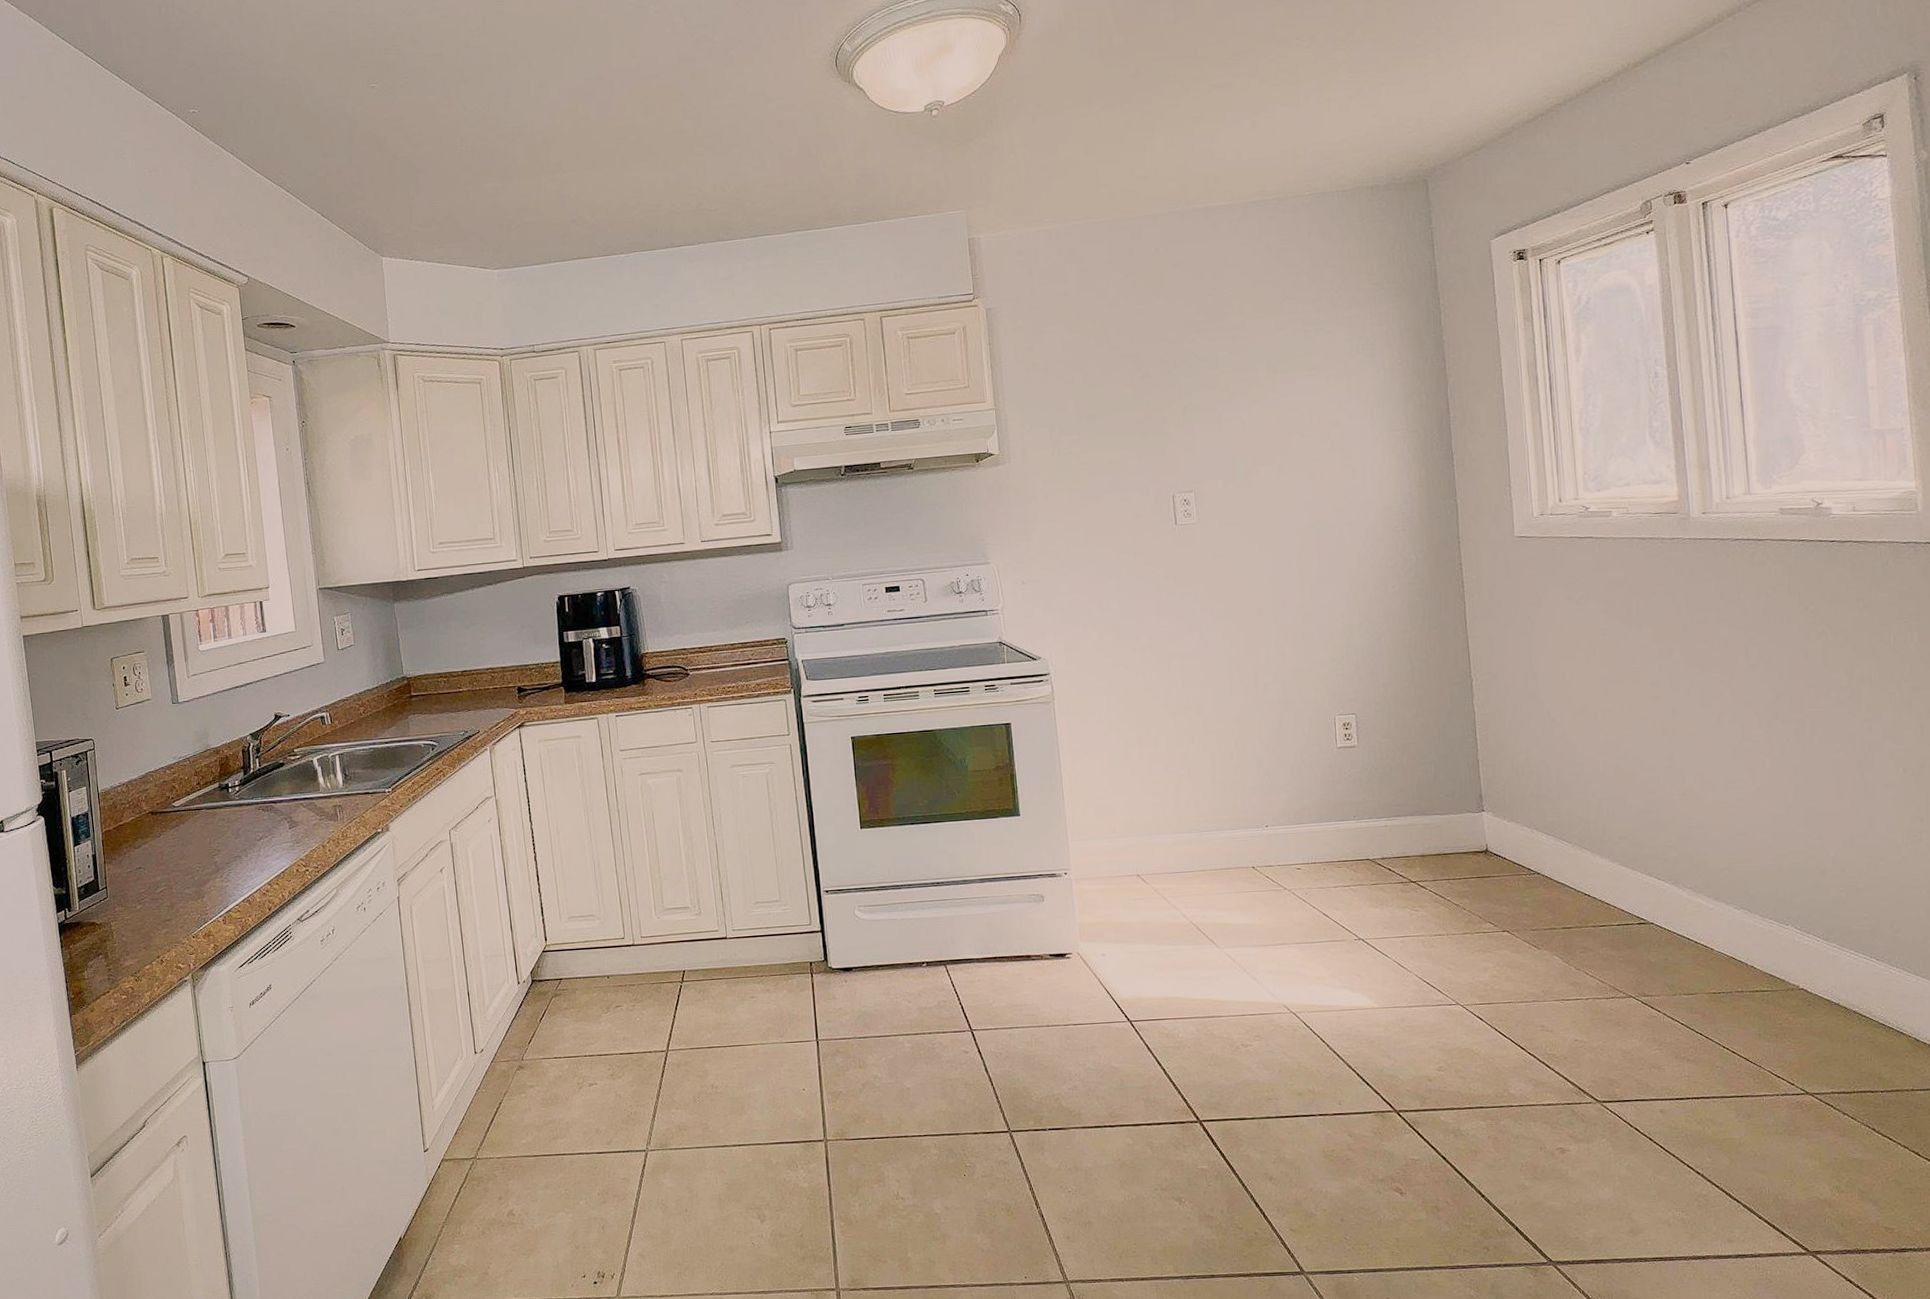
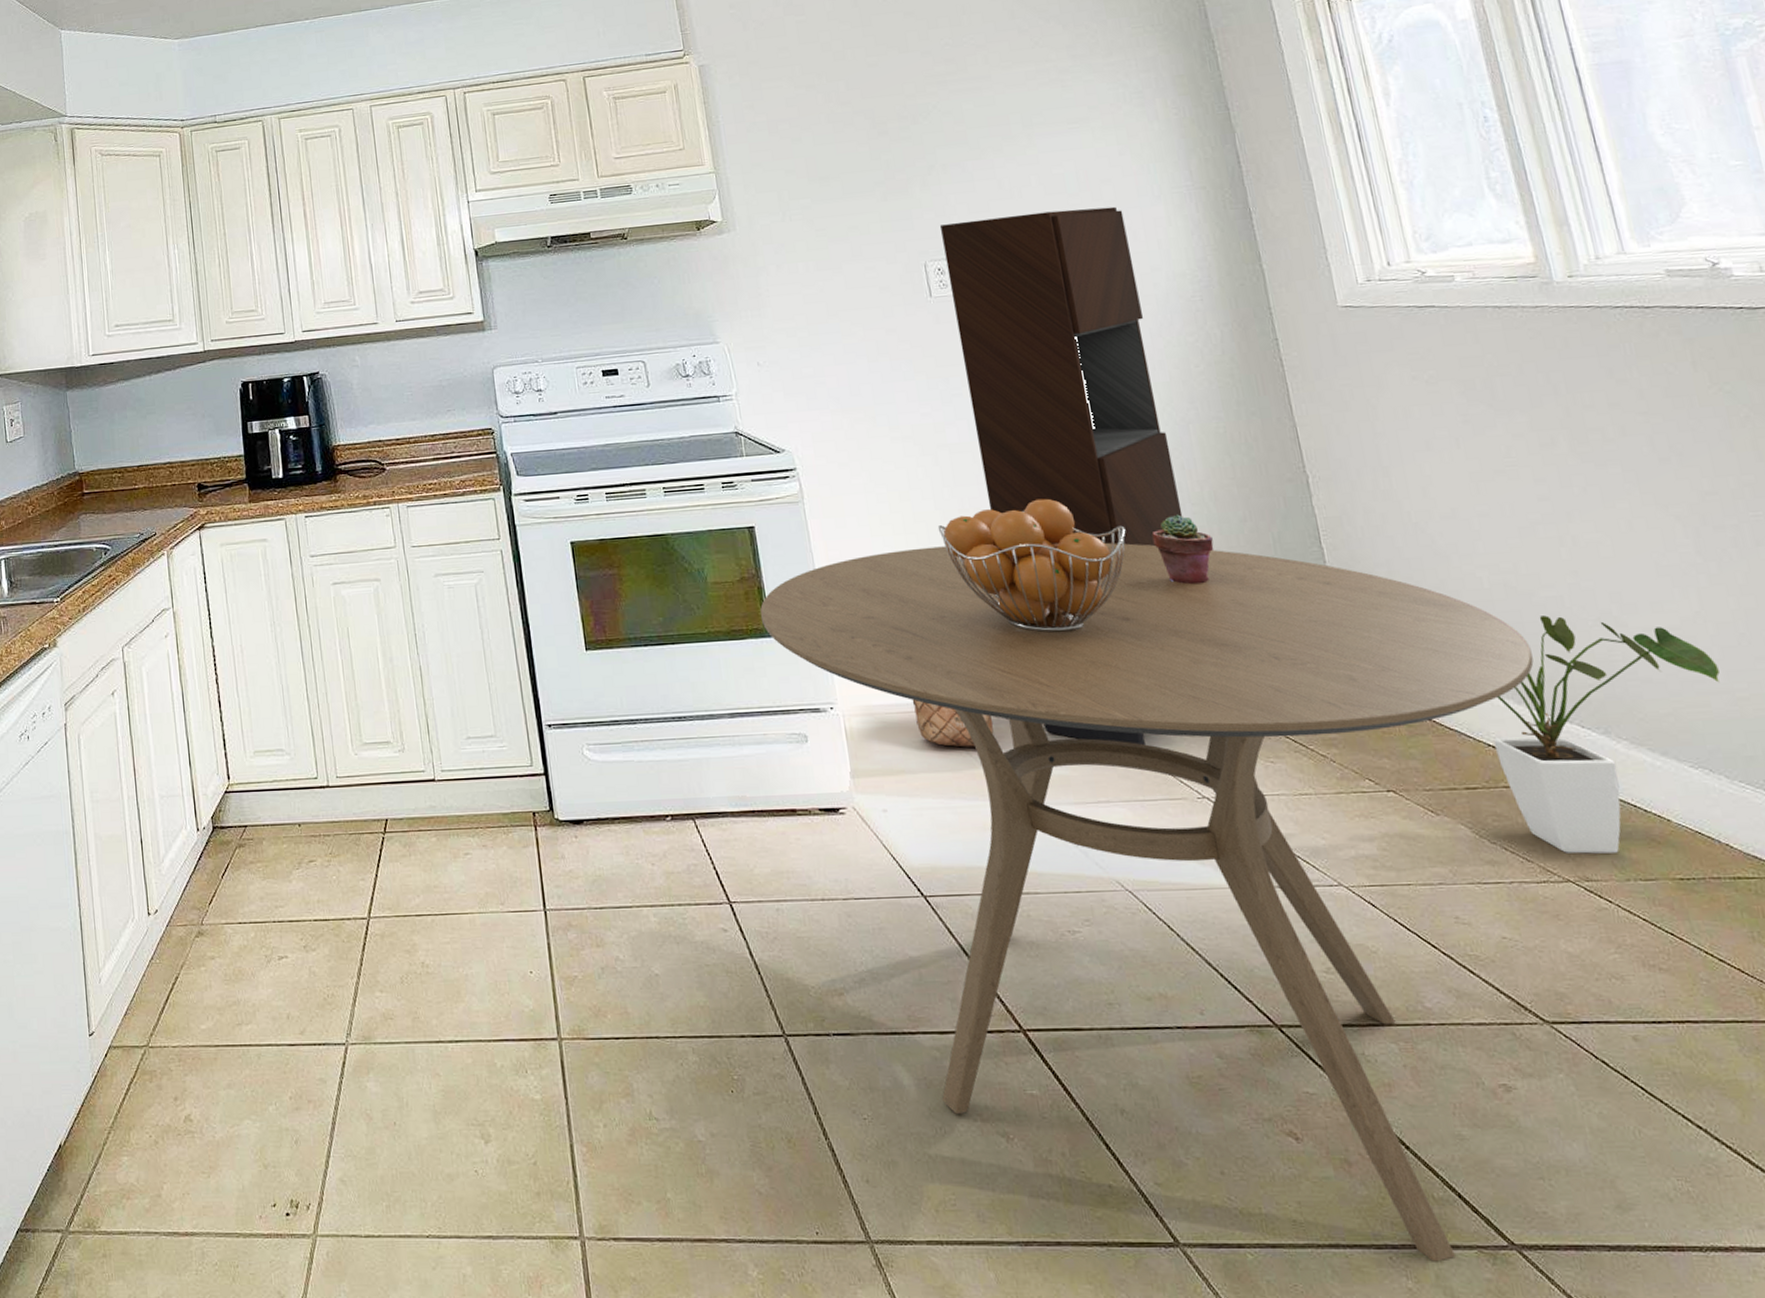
dining table: none [1011,735,1629,1276] -> present [760,543,1534,1262]
basket: none [1132,865,1197,903] -> present [912,699,994,747]
fruit basket: none [1165,699,1320,810] -> present [937,498,1126,633]
storage cabinet: none [1188,446,1368,899] -> present [939,206,1183,746]
potted succulent: none [1341,712,1390,770] -> present [1151,514,1214,585]
house plant: none [1589,792,1768,976] -> present [1493,615,1720,854]

